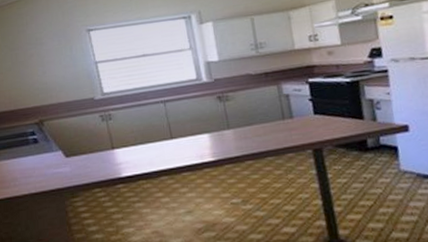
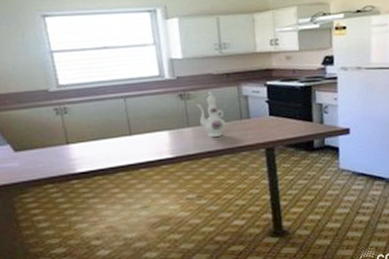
ewer: none [235,92,268,139] -> present [196,91,226,137]

